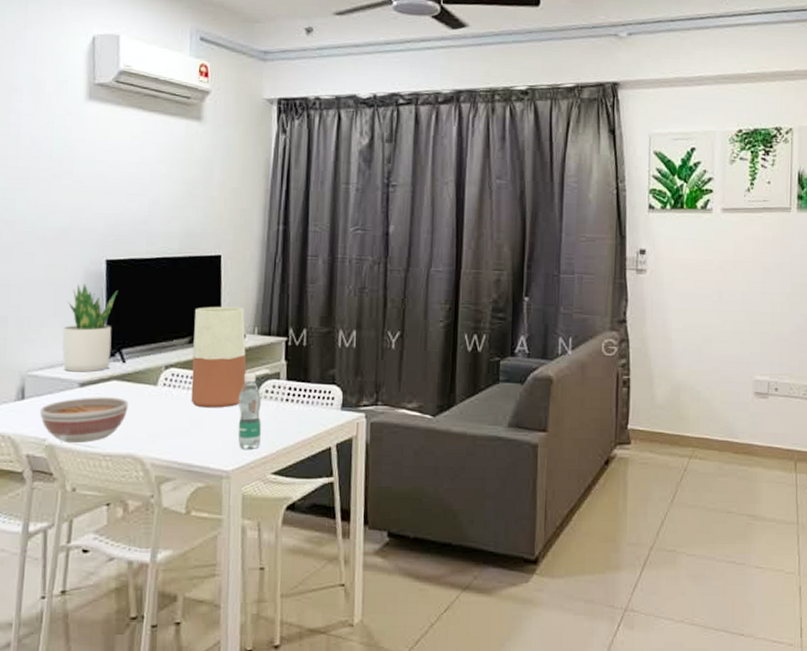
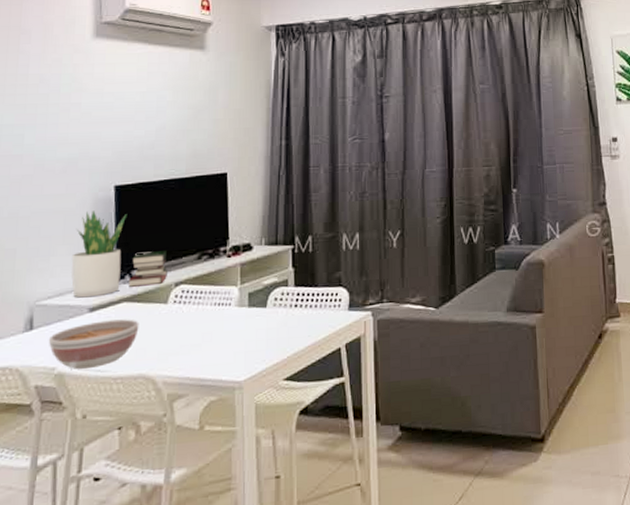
books: none [118,331,158,366] -> present [128,251,167,287]
vase: present [190,306,247,408] -> none [201,220,255,321]
bottle: present [238,372,262,449] -> none [248,281,273,358]

